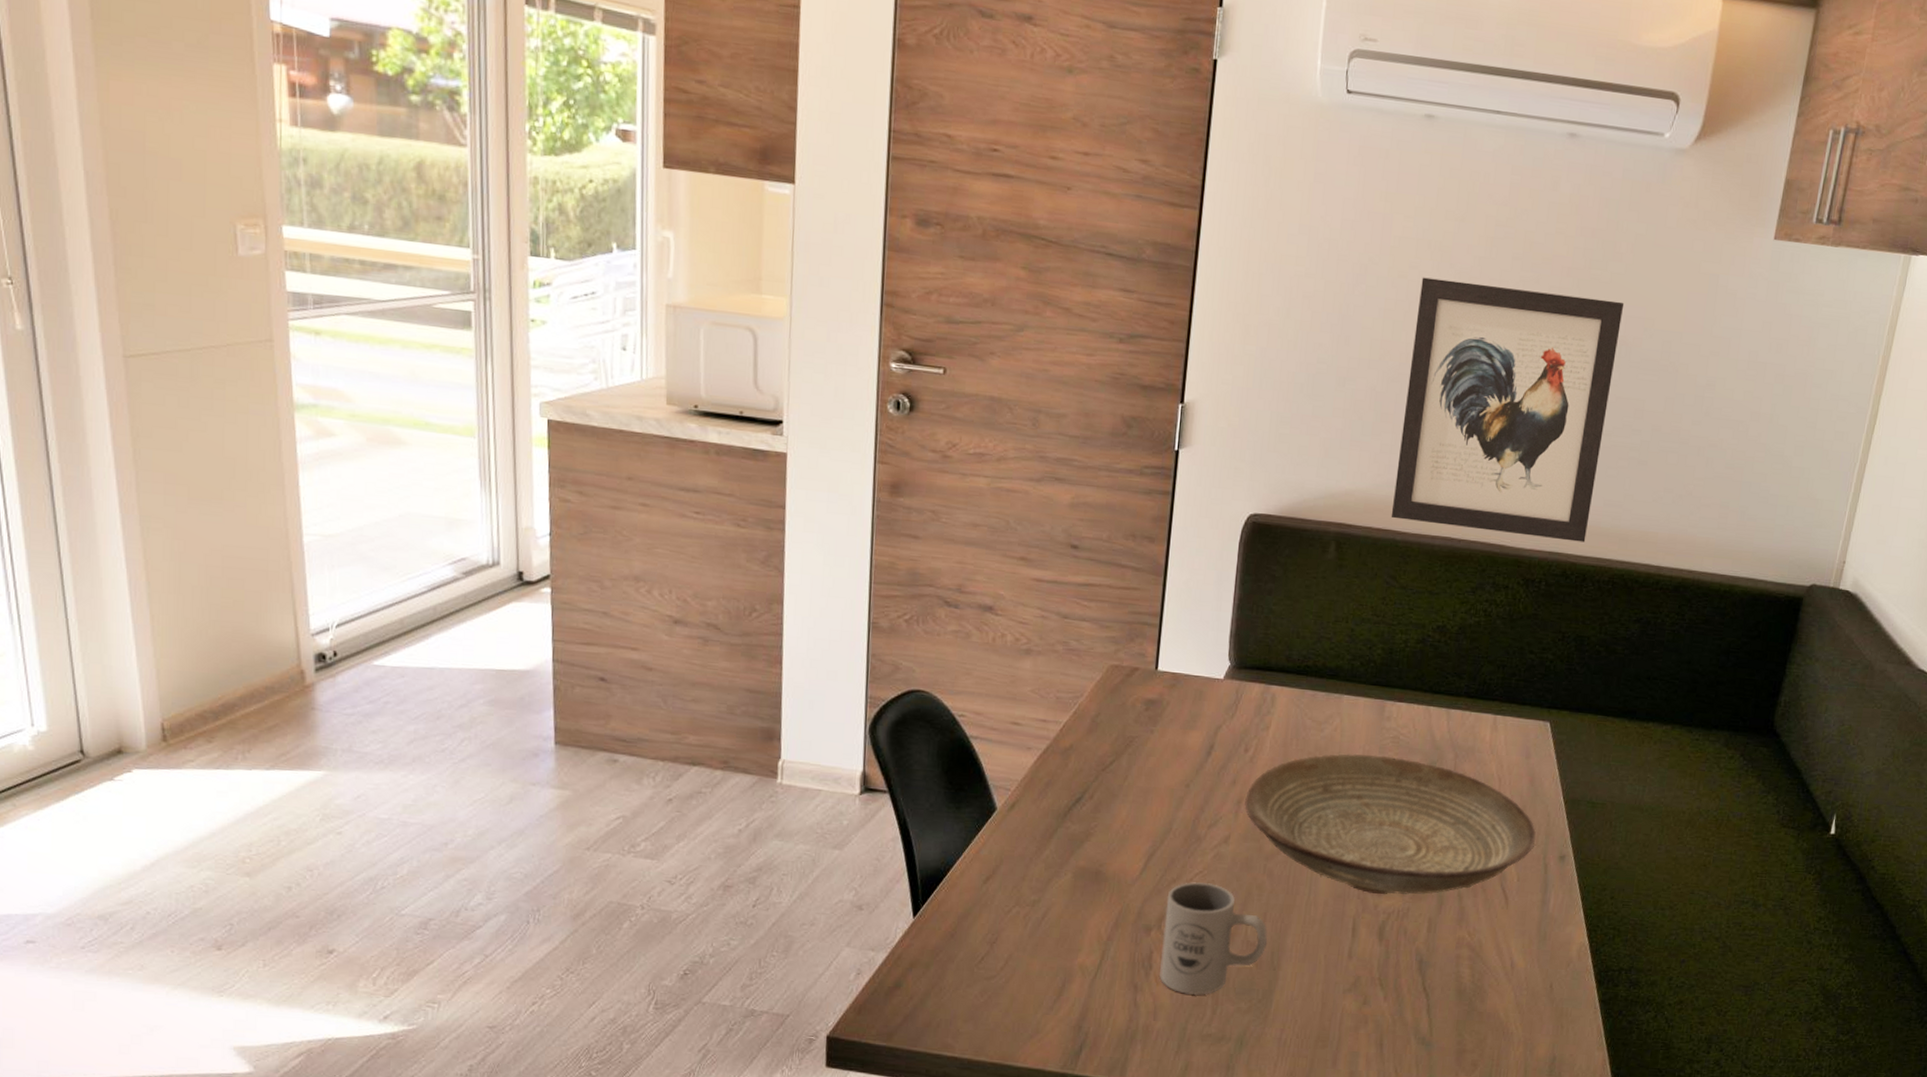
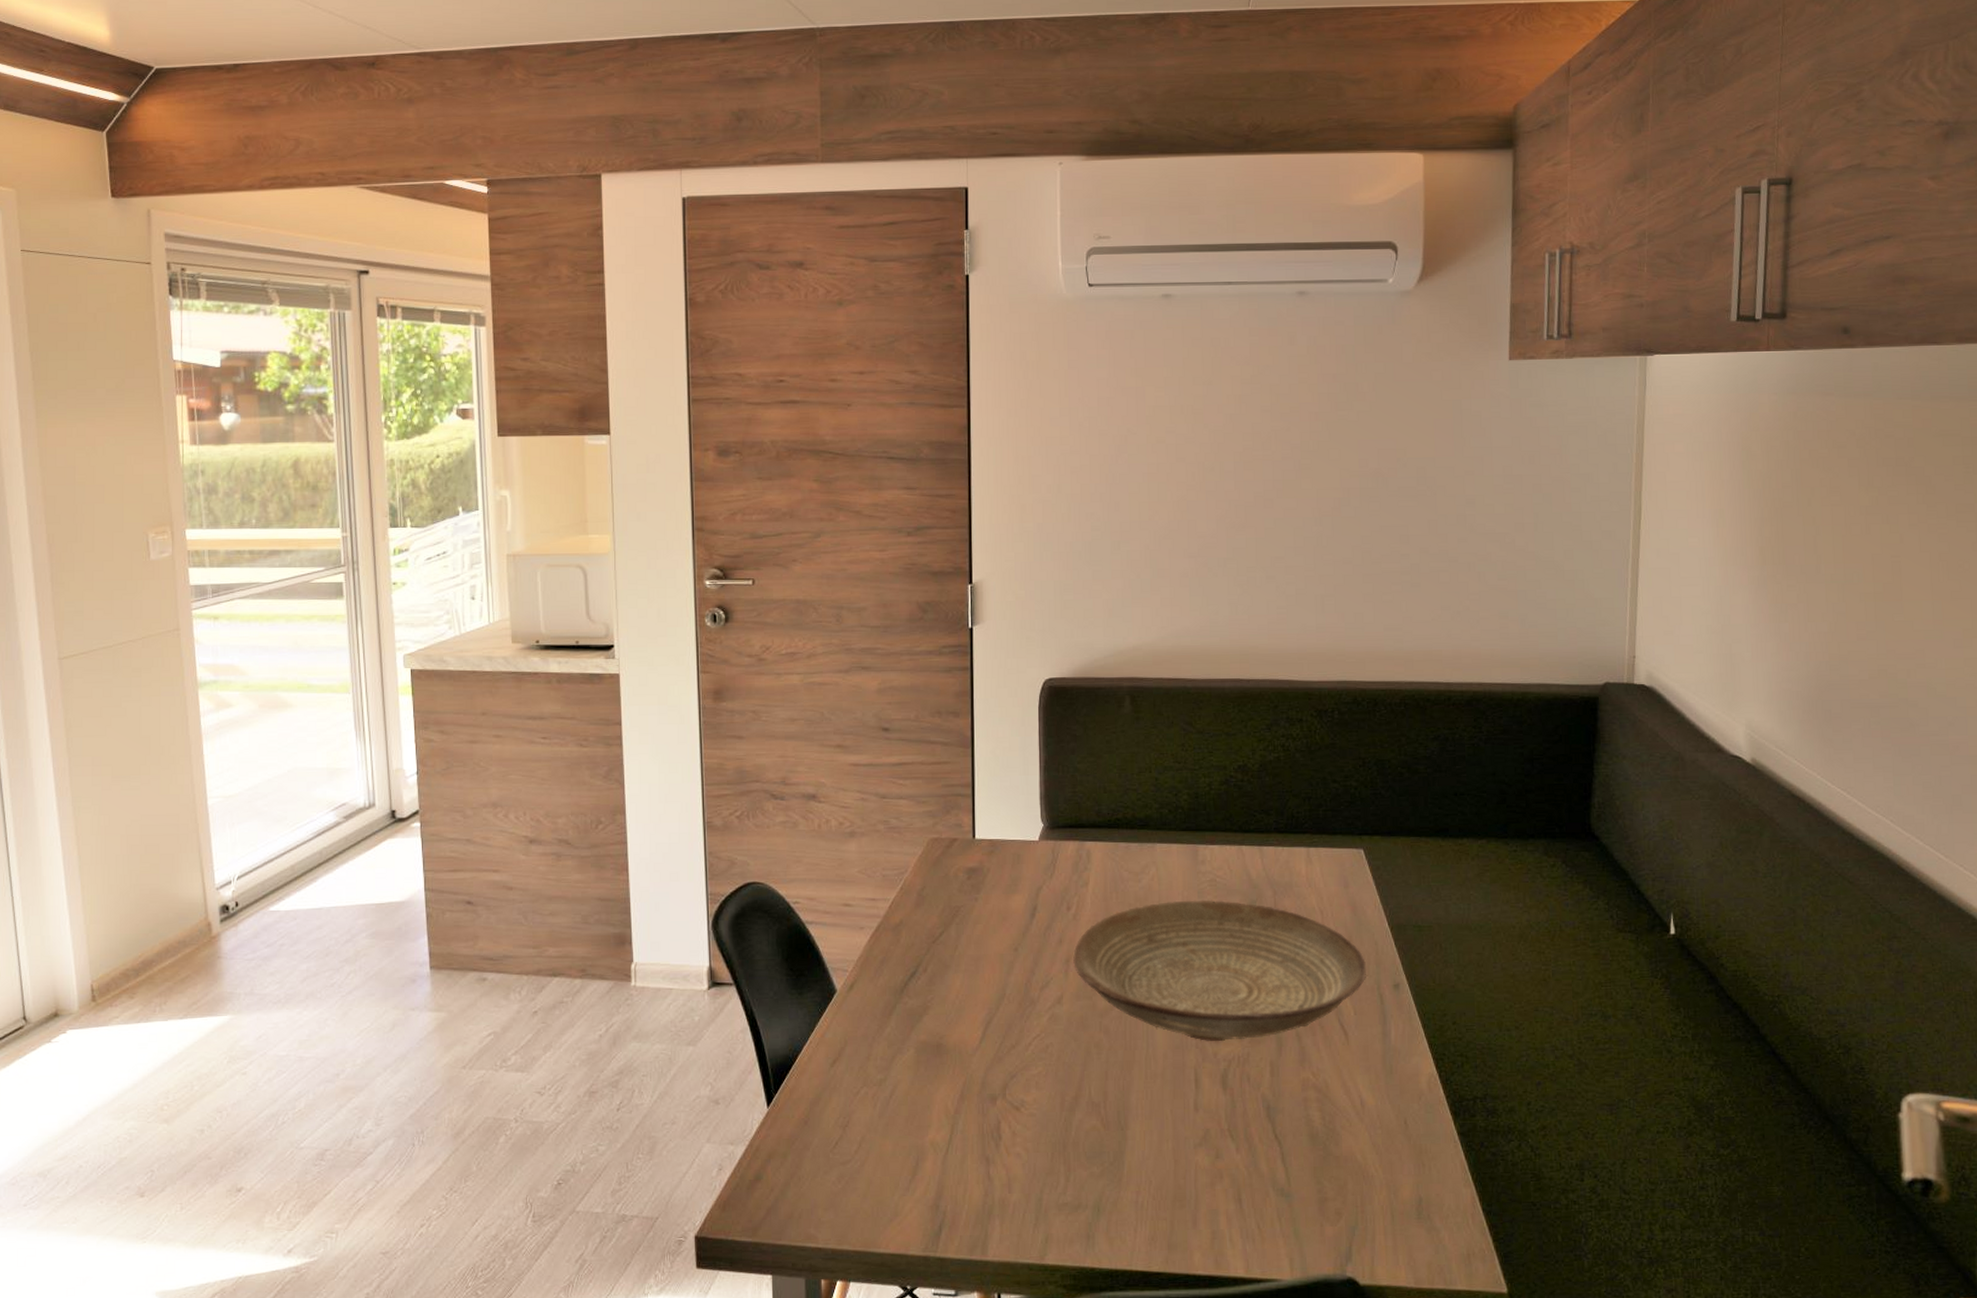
mug: present [1159,882,1268,996] -> none [1008,1046,1112,1164]
wall art: present [1391,277,1625,543] -> none [1179,437,1375,669]

